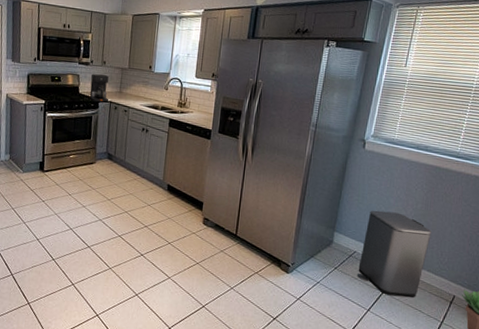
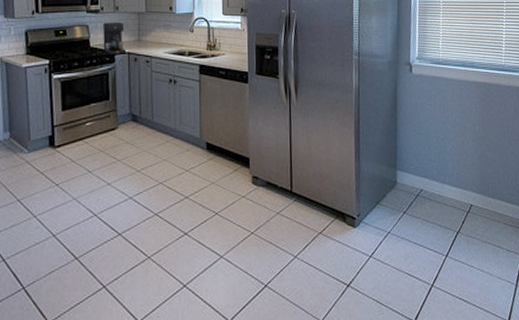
pedal bin: present [356,210,432,297] -> none [427,139,495,235]

